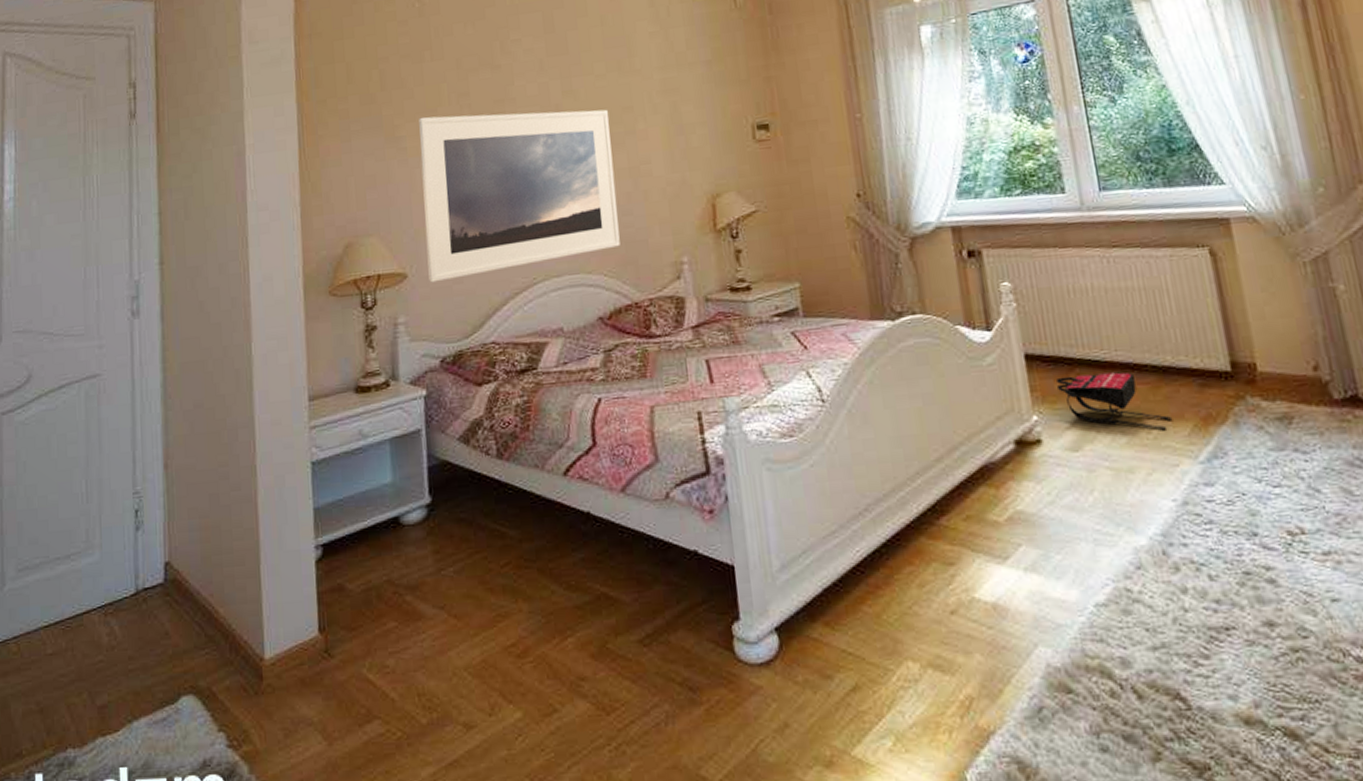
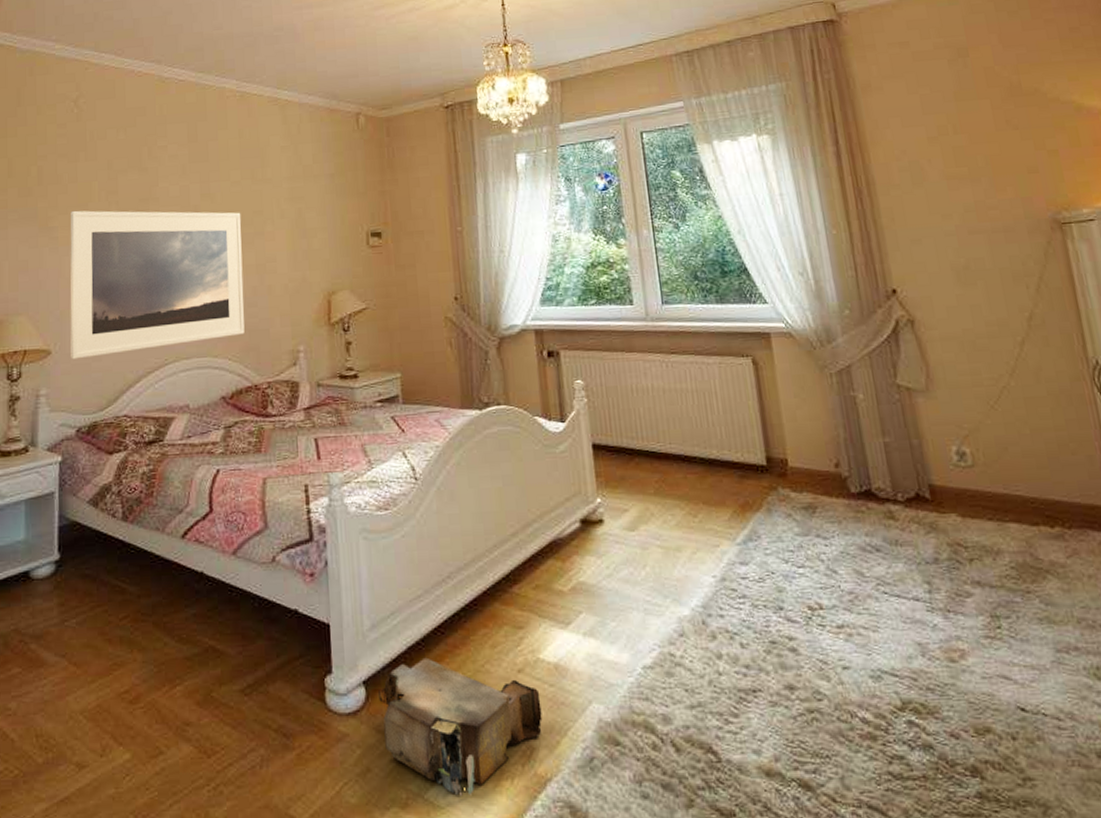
cardboard box: none [793,599,982,752] -> present [378,657,543,796]
backpack: present [1056,372,1173,431] -> none [619,462,716,515]

